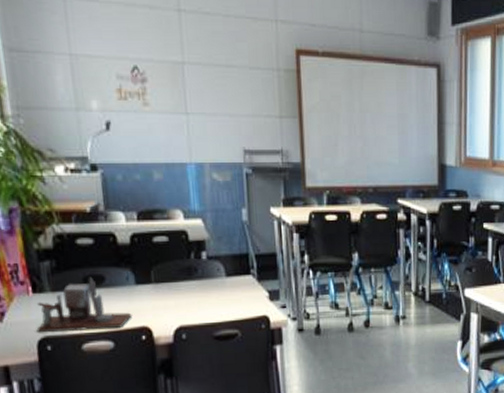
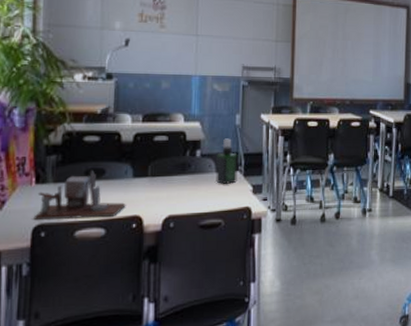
spray bottle: none [223,237,251,291] -> present [215,138,238,185]

